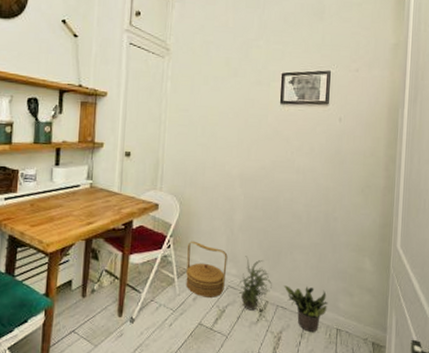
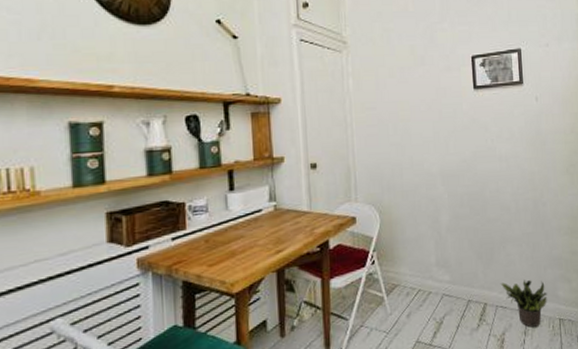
basket: present [186,241,228,298] -> none [393,251,439,312]
potted plant: present [237,256,272,311] -> none [452,258,489,317]

